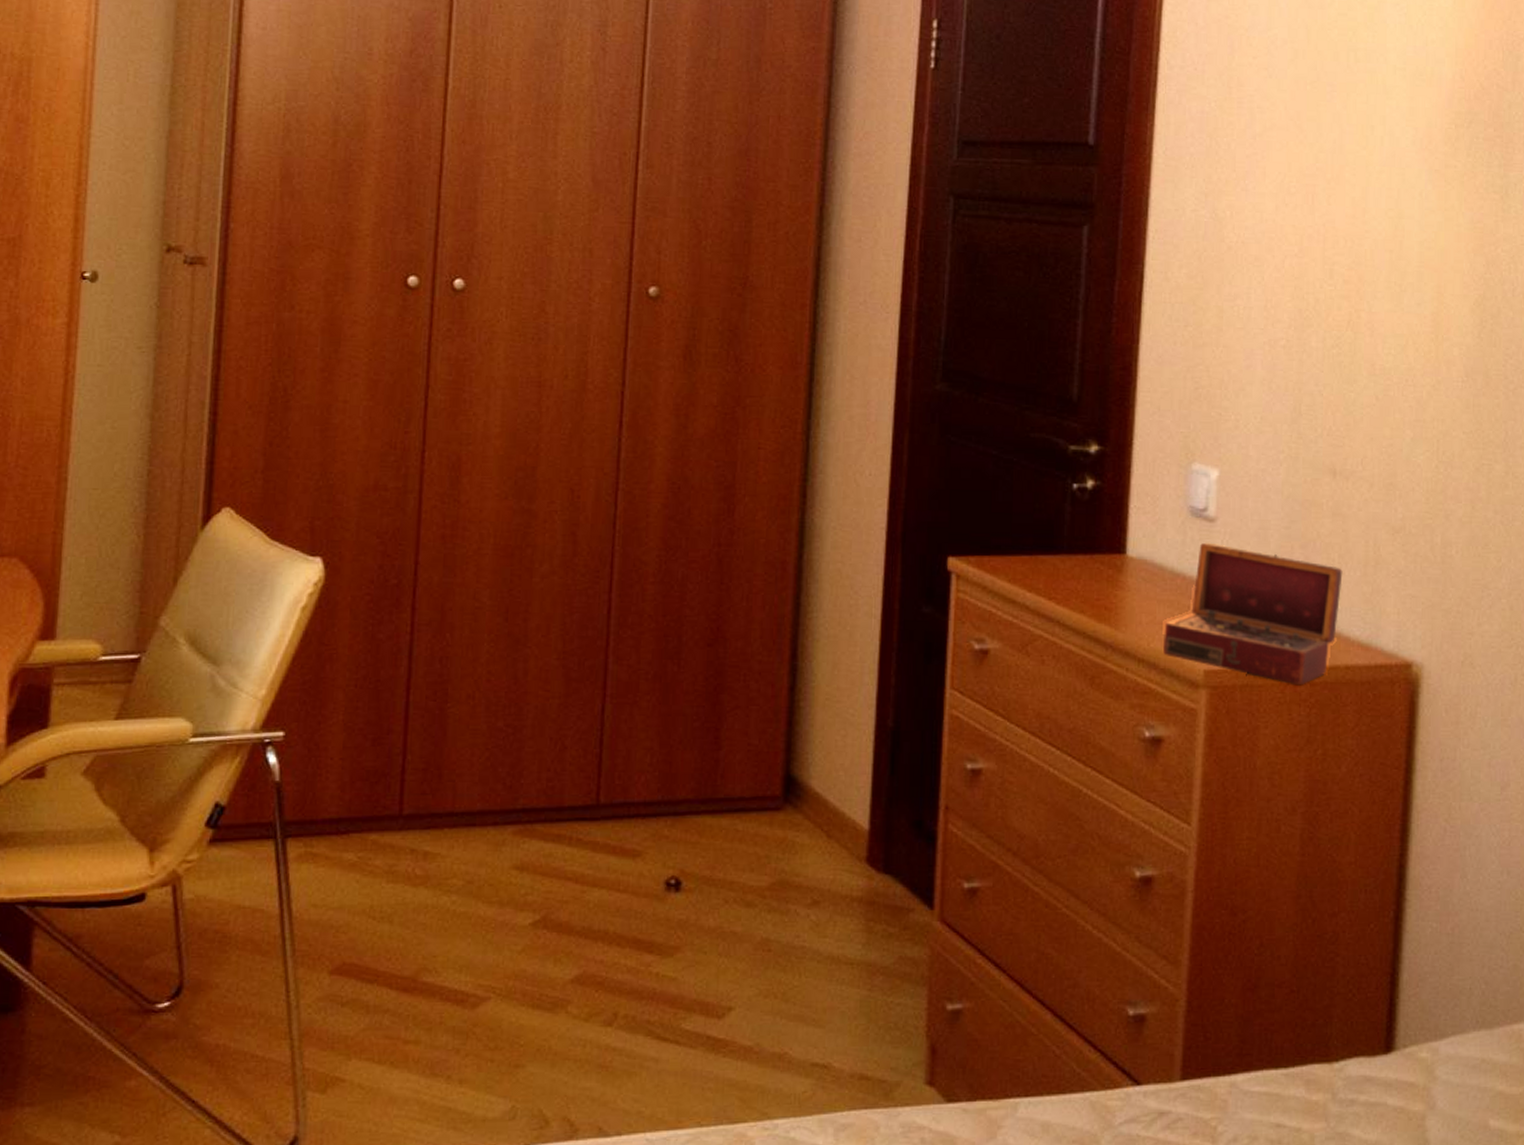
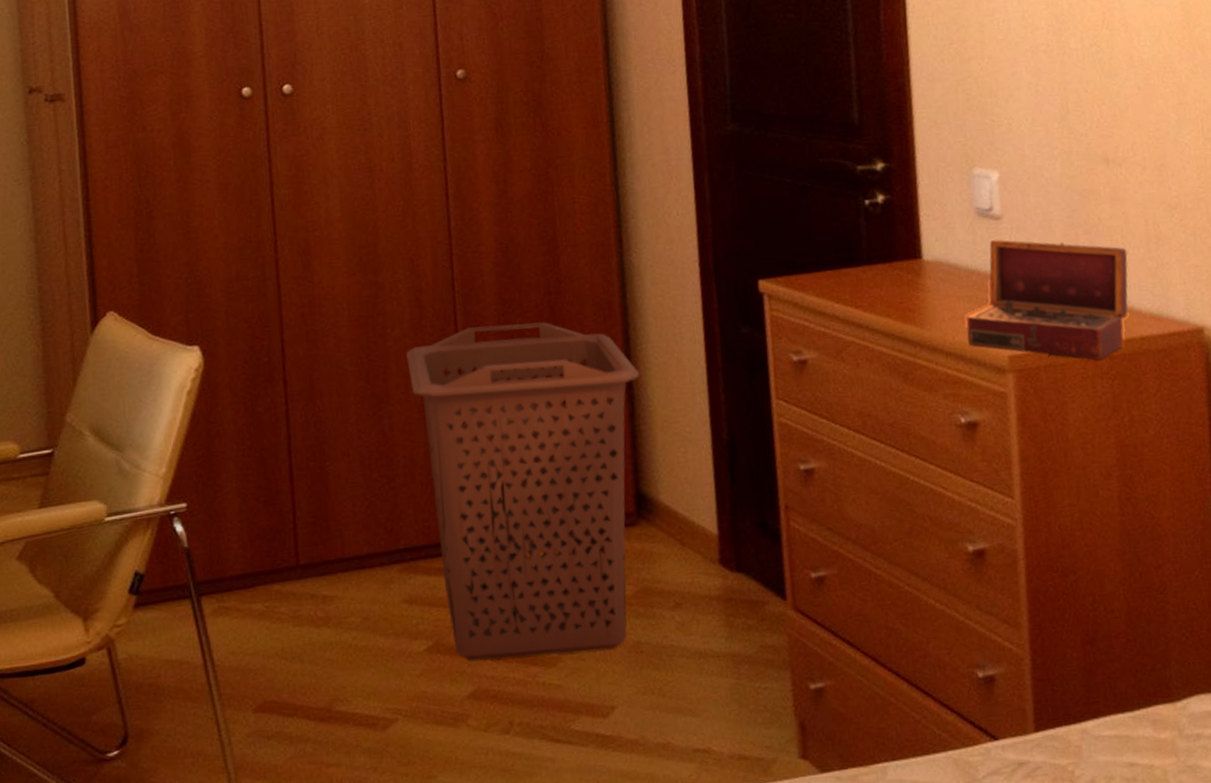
laundry basket: none [552,572,807,944] -> present [406,322,640,661]

